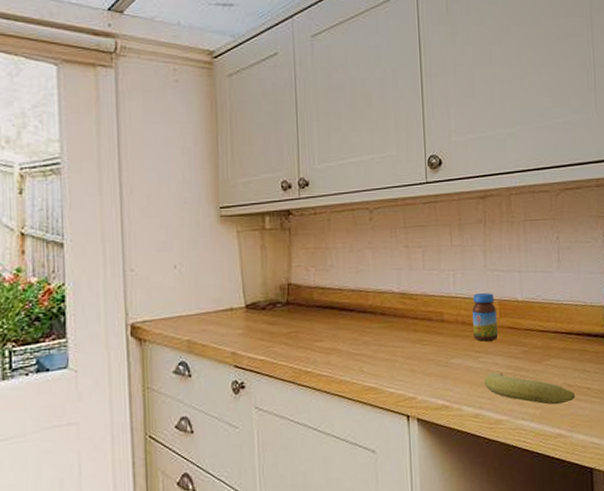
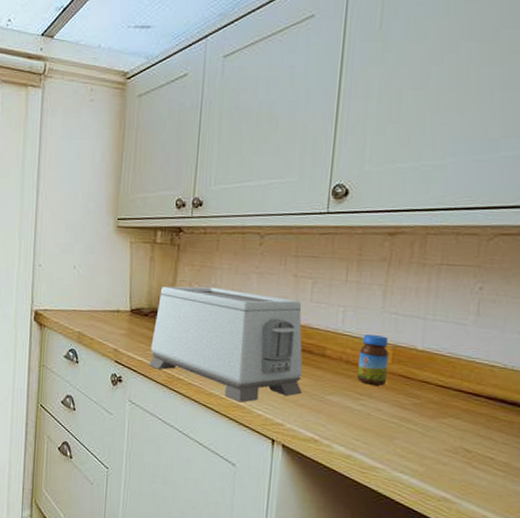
toaster: none [272,268,428,384] -> present [148,286,303,403]
fruit: present [484,372,575,405] -> none [361,417,472,468]

